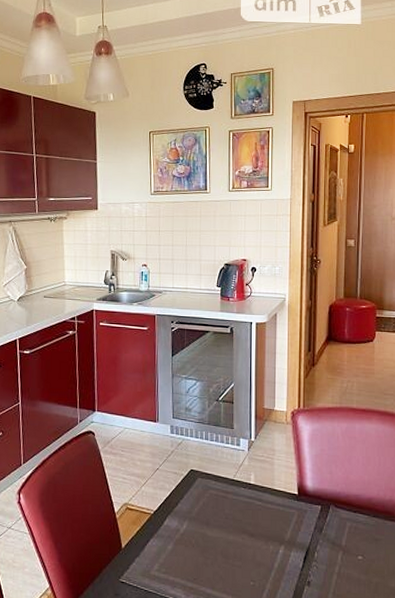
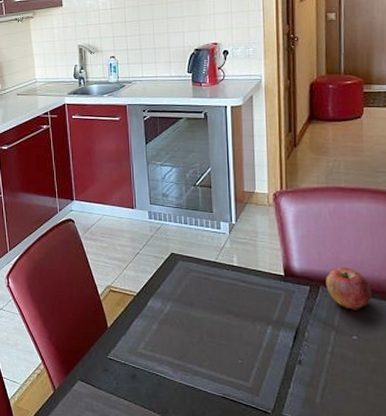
apple: none [336,487,376,530] -> present [326,267,371,310]

